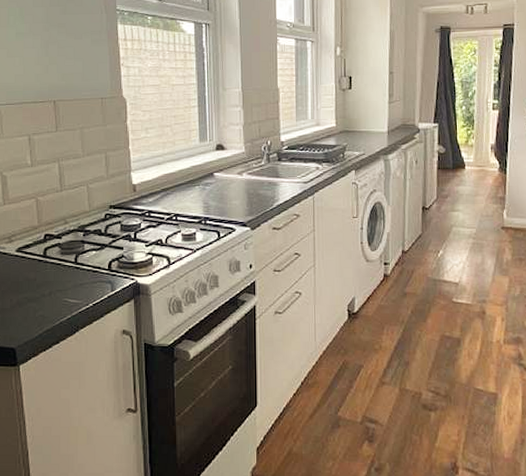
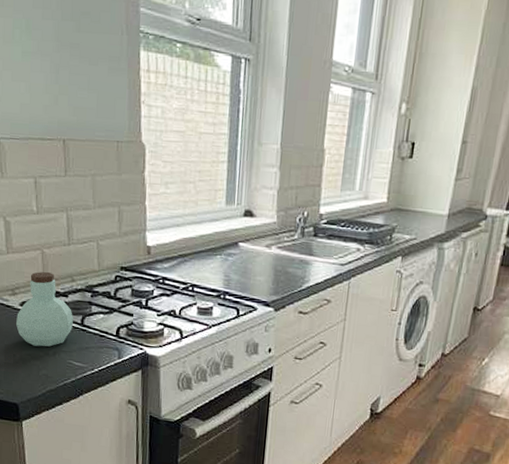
jar: none [13,218,68,289] -> present [16,272,74,347]

